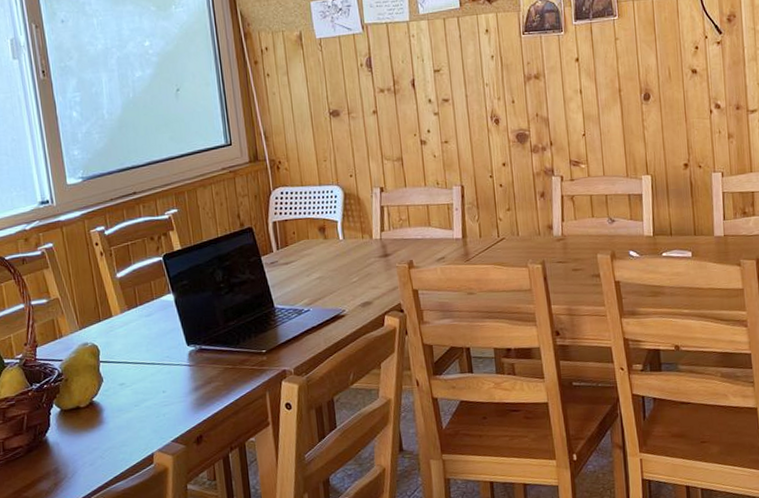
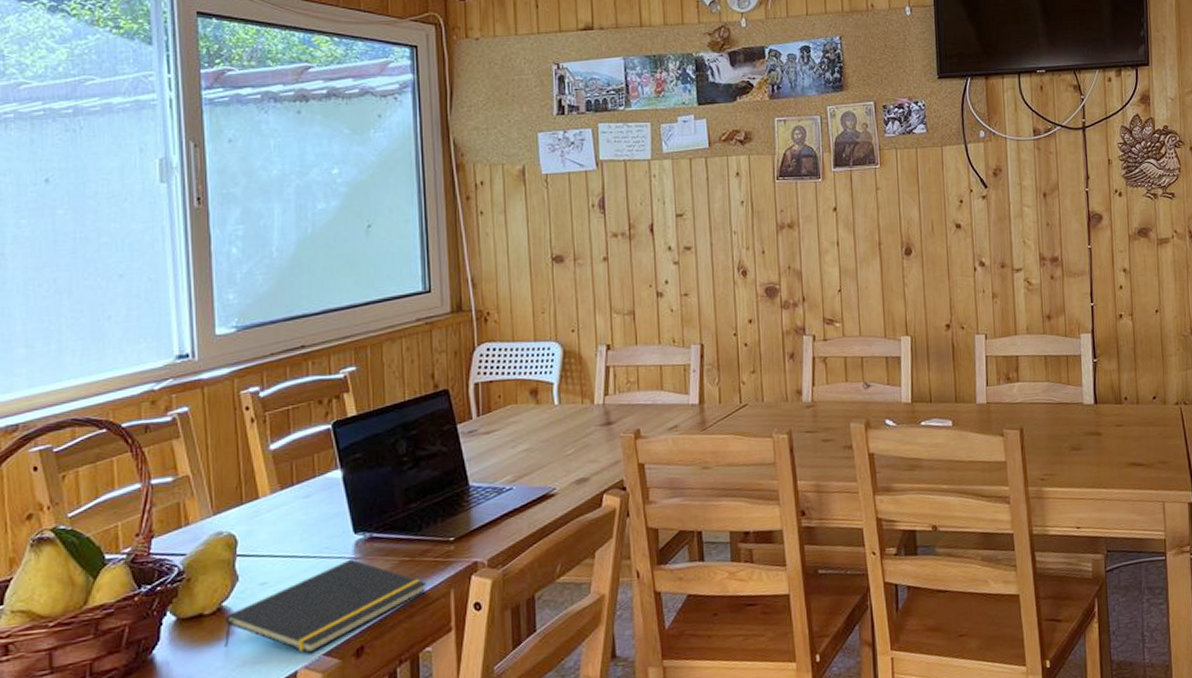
notepad: none [96,366,247,440] -> present [224,559,427,654]

